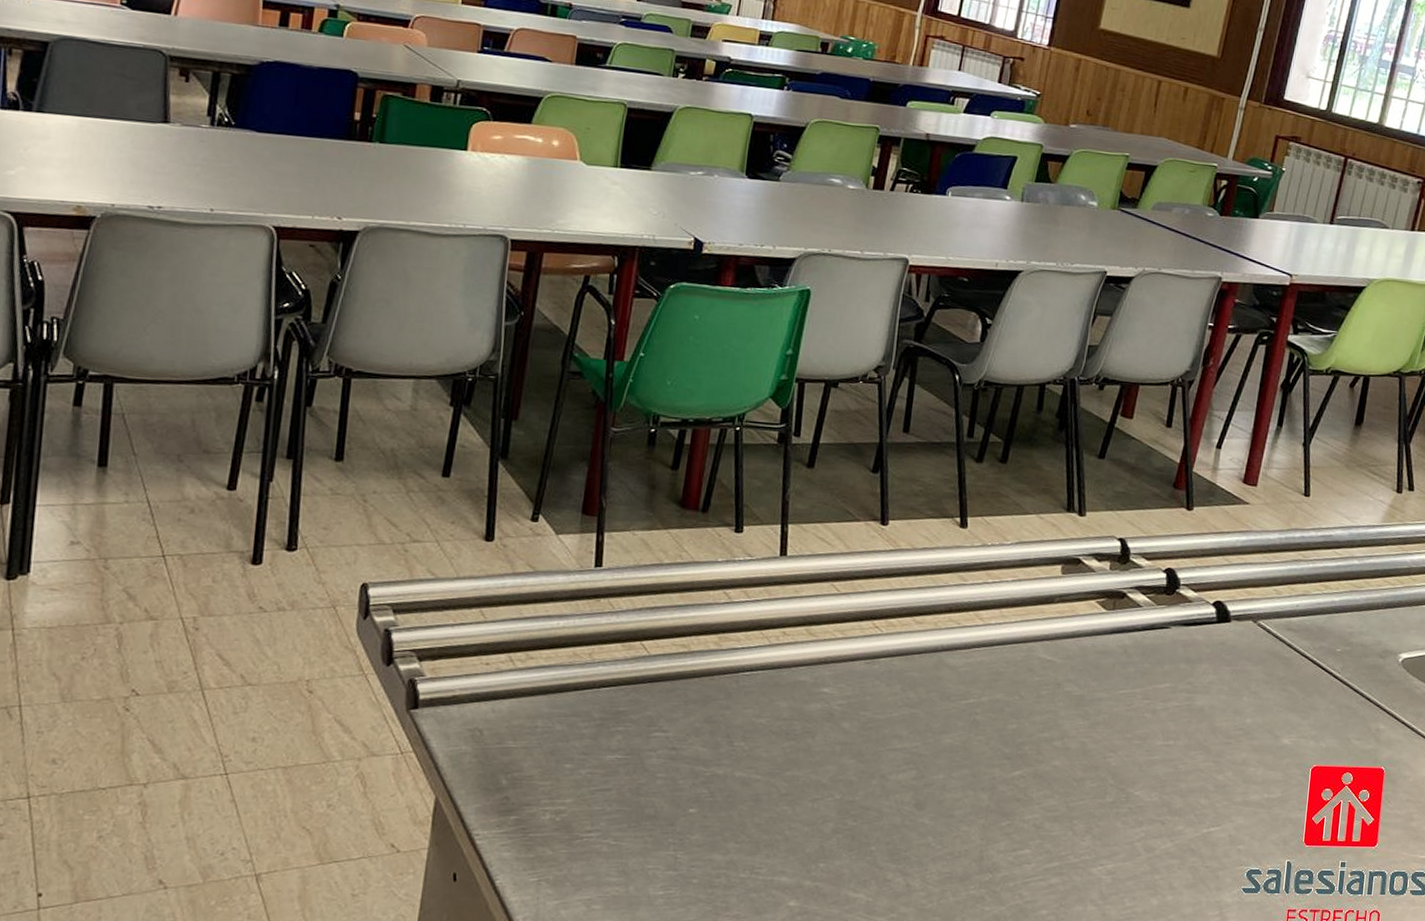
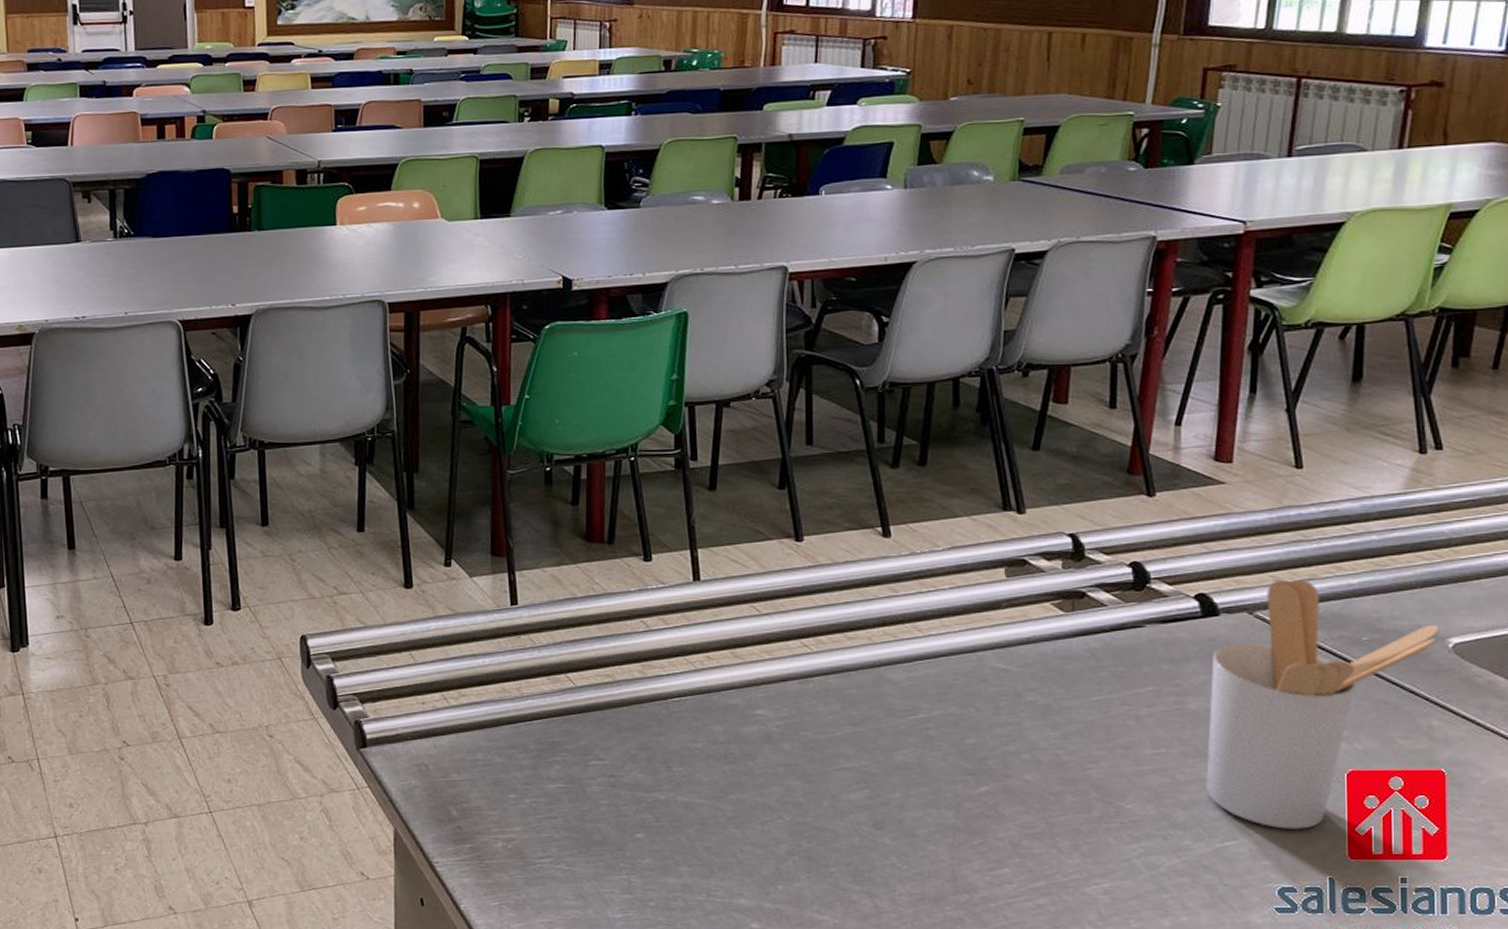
utensil holder: none [1201,593,1395,817] -> present [1206,579,1440,829]

